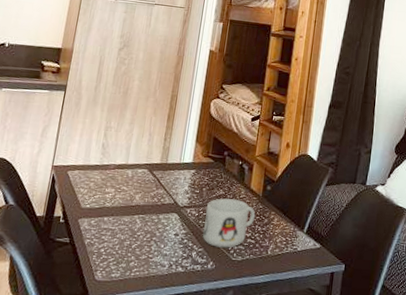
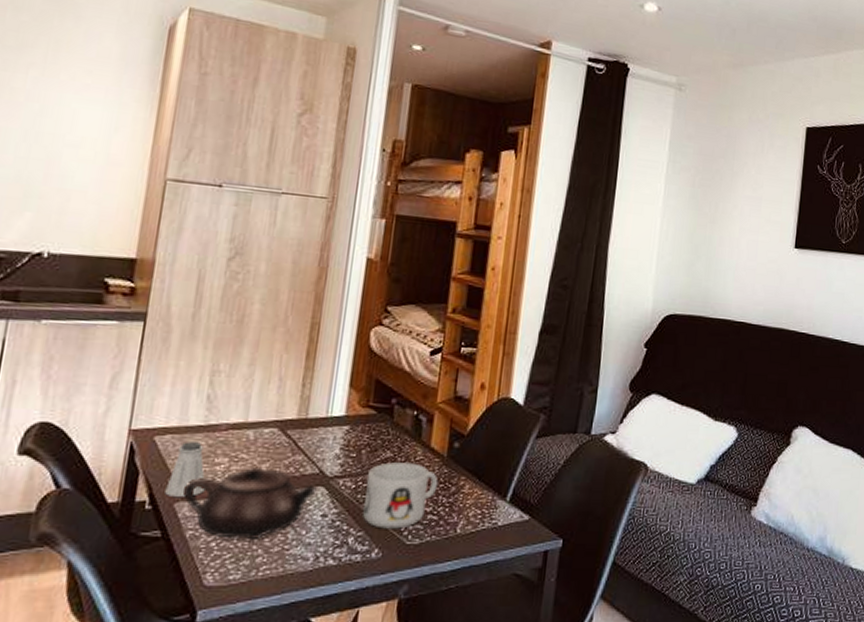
saltshaker: none [73,176,99,215] -> present [165,442,205,497]
teapot: none [84,197,172,249] -> present [183,468,317,539]

